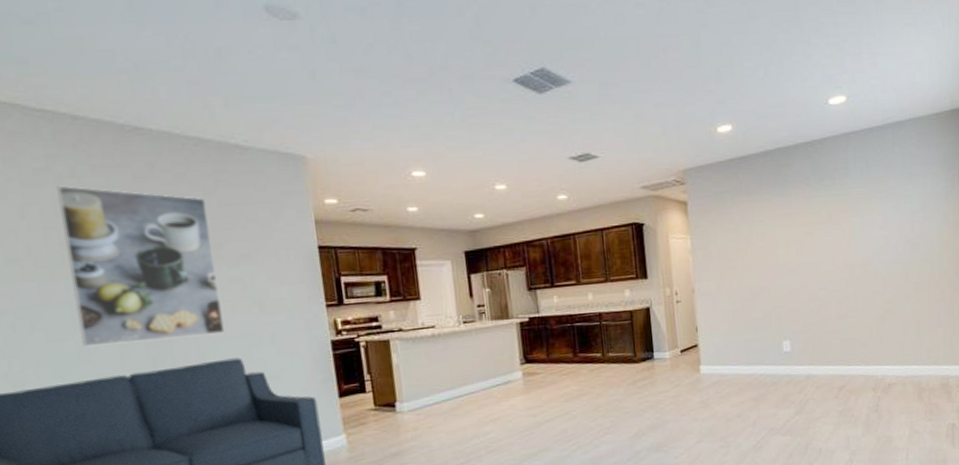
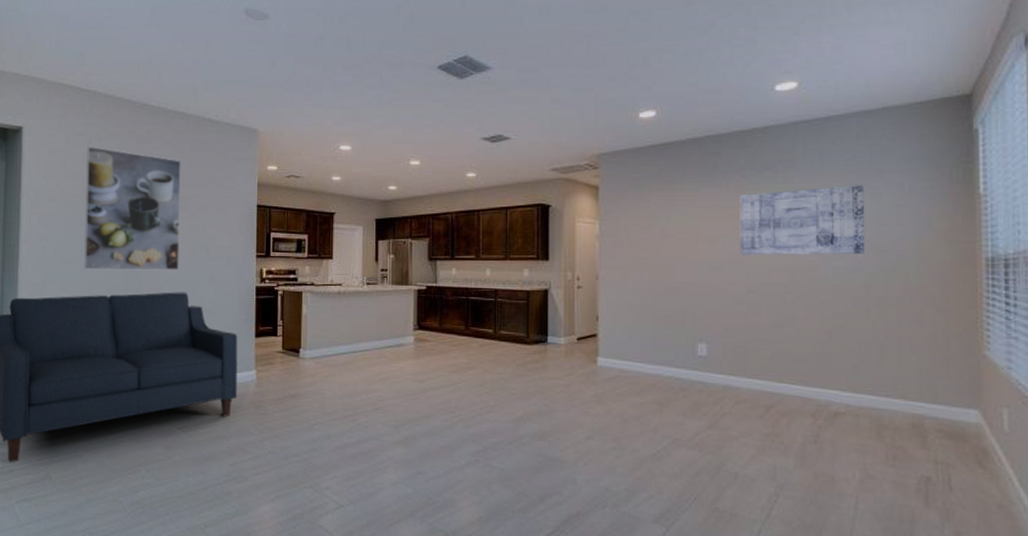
wall art: none [807,188,903,258] -> present [740,185,864,256]

